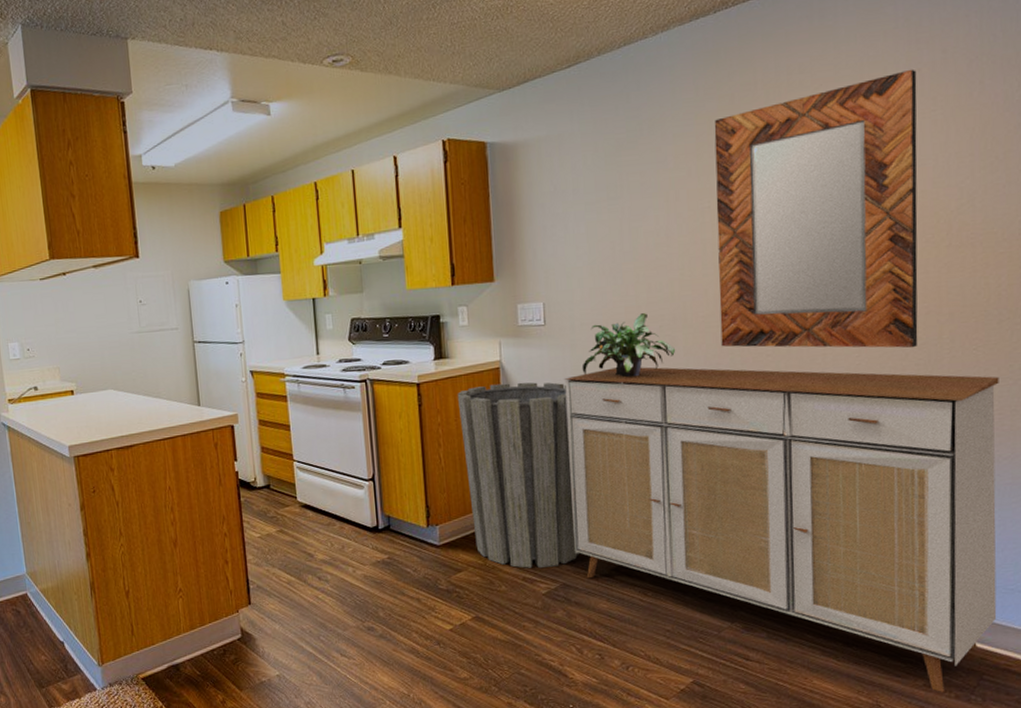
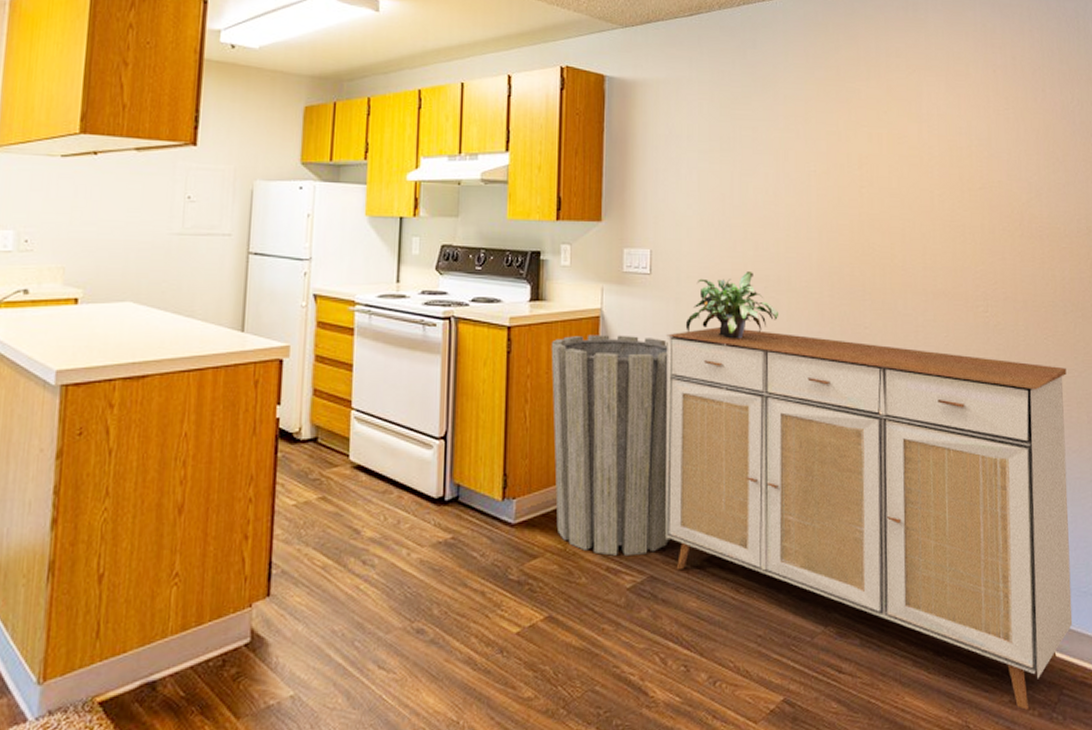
home mirror: present [714,69,918,348] -> none [821,69,998,333]

